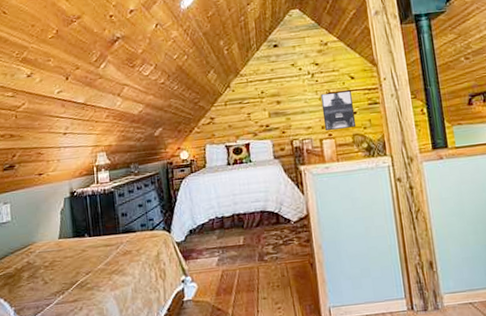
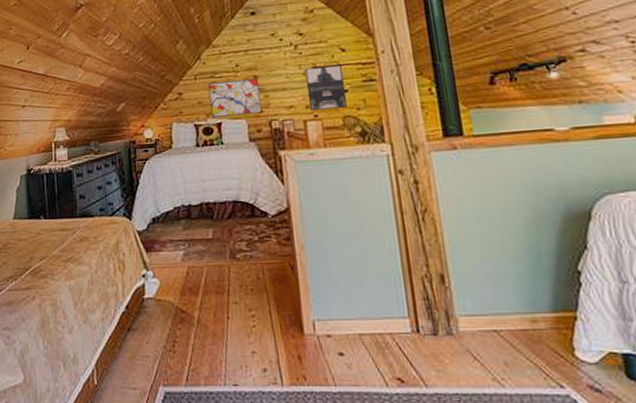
wall art: none [236,103,285,139] -> present [207,78,263,118]

